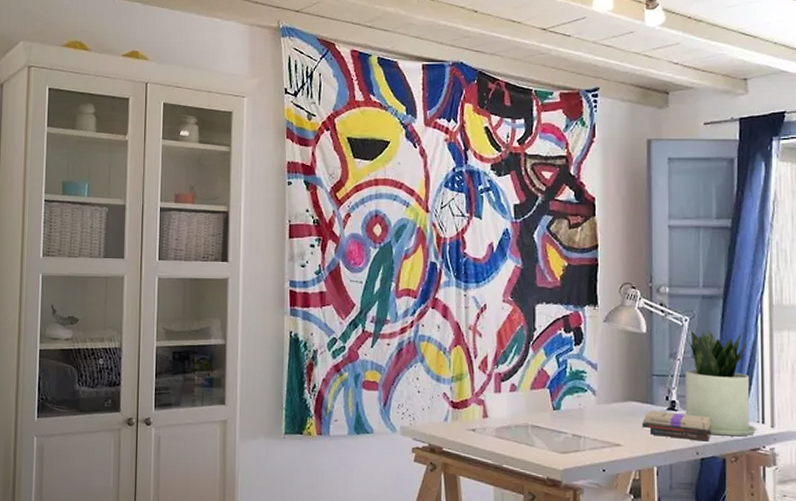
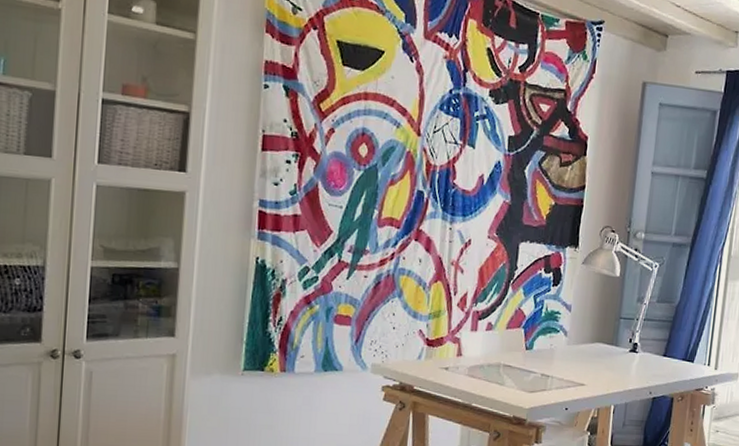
books: present [642,410,712,442] -> none [606,351,666,382]
planter: present [685,330,756,437] -> none [644,277,708,378]

